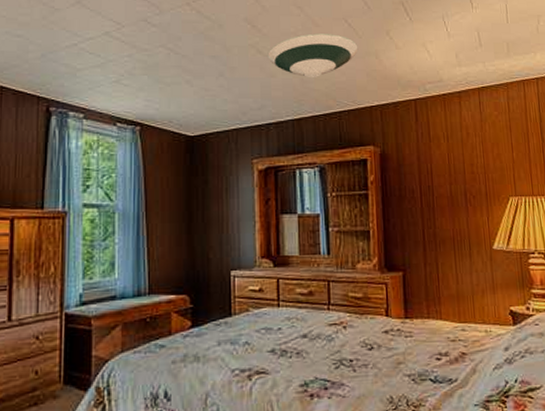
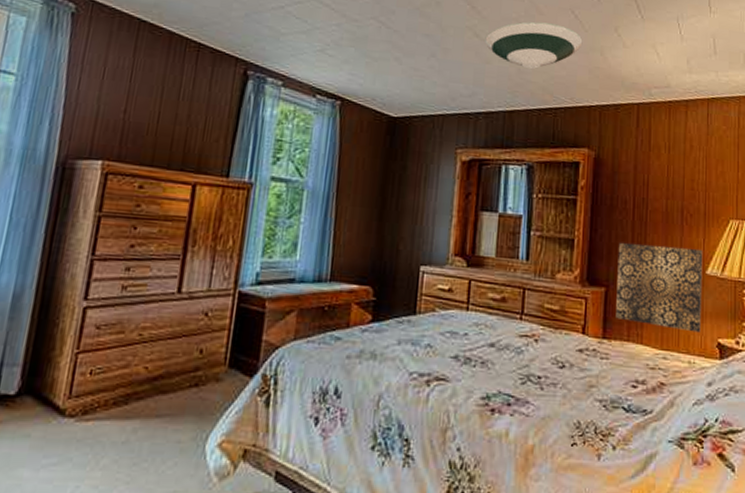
wall art: none [410,227,494,304] -> present [616,242,703,333]

